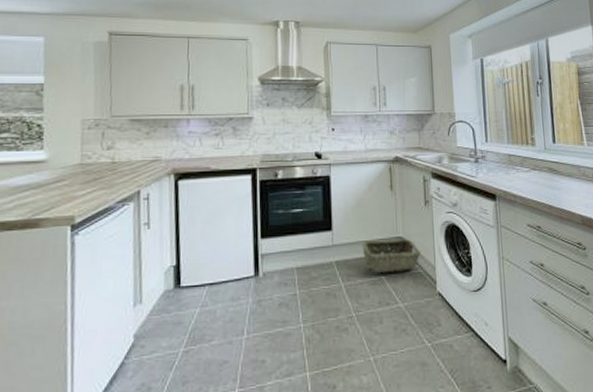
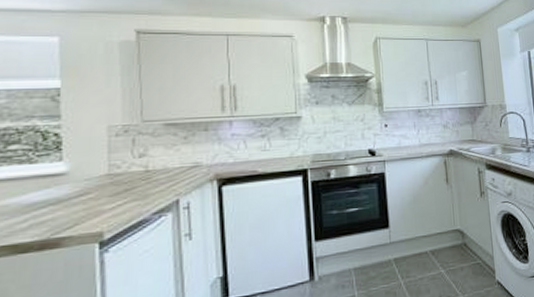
woven basket: present [362,239,421,274] -> none [420,231,479,268]

